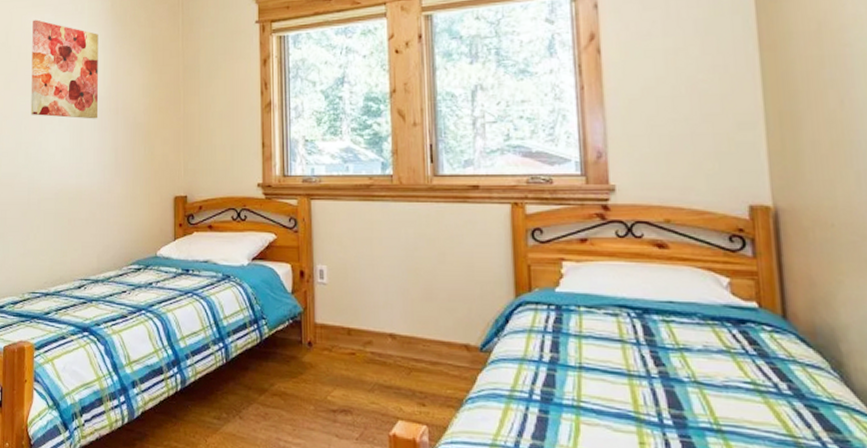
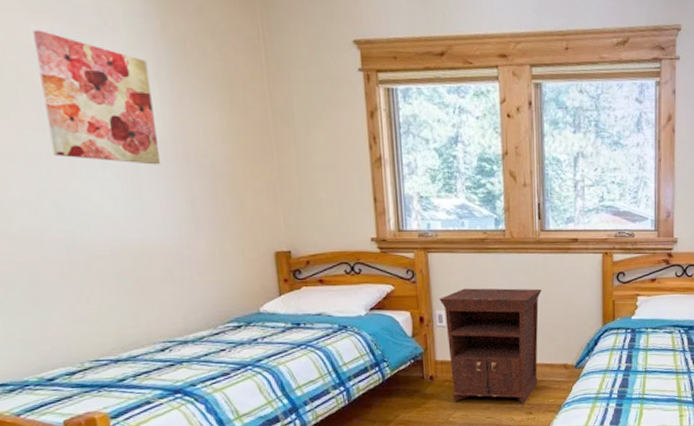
nightstand: none [320,241,436,392] -> present [439,288,542,404]

